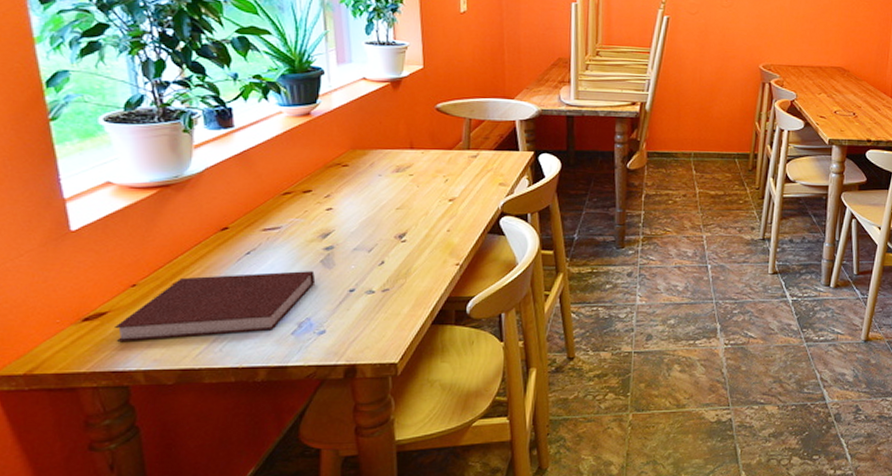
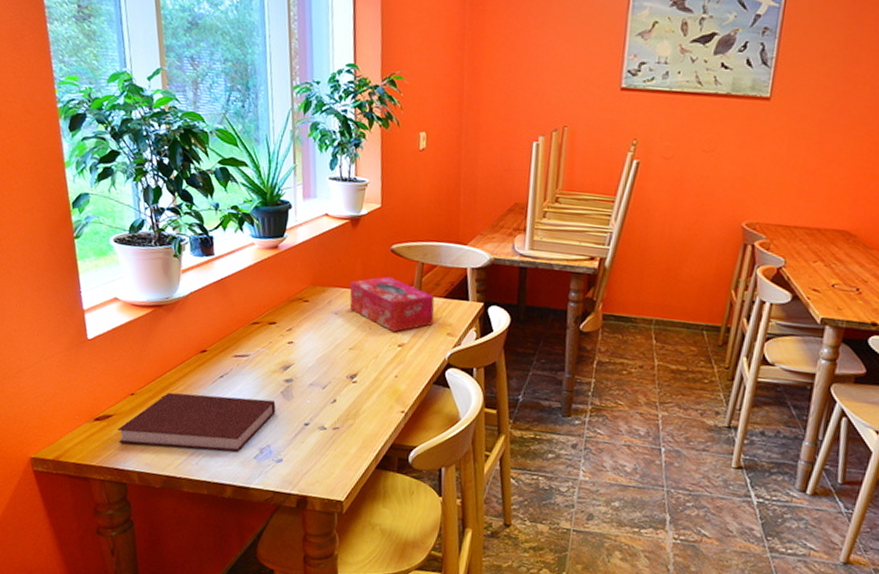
tissue box: none [393,134,485,188] -> present [349,276,435,333]

